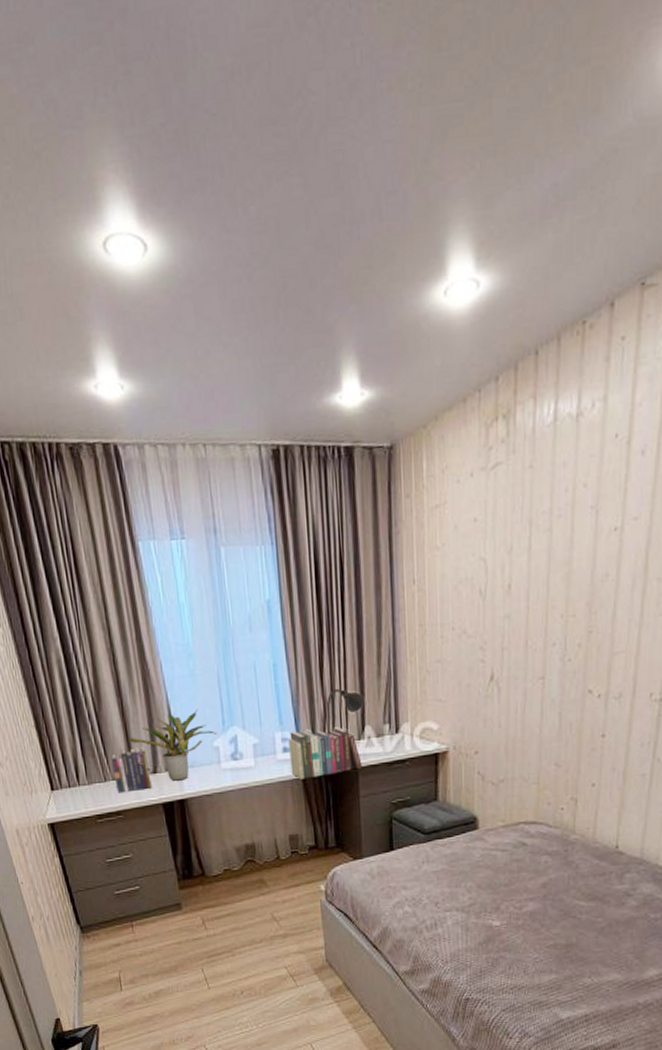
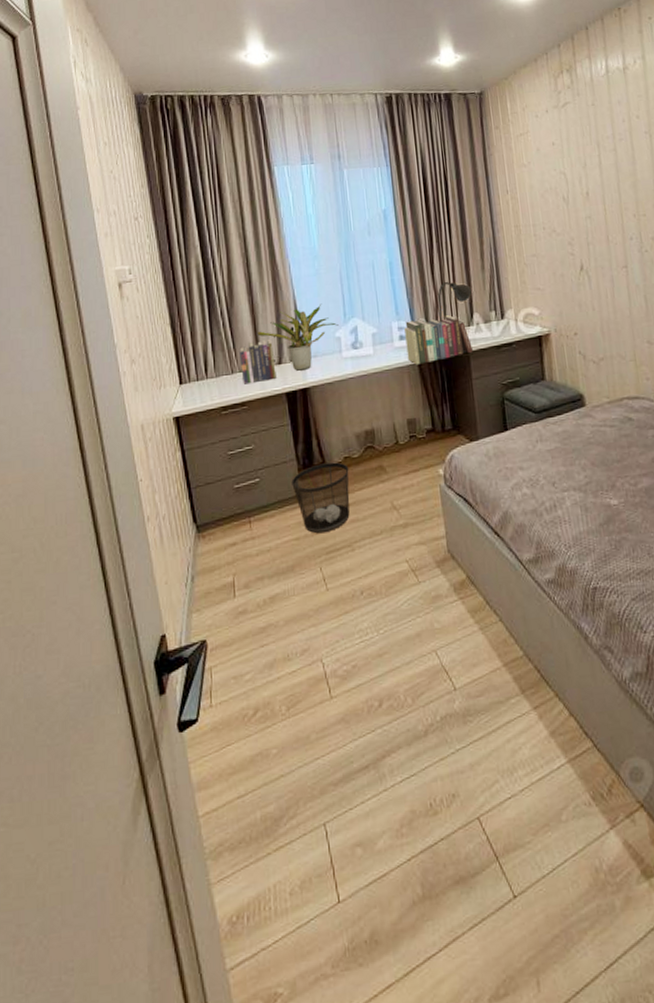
waste bin: none [171,874,230,939] -> present [291,462,350,534]

